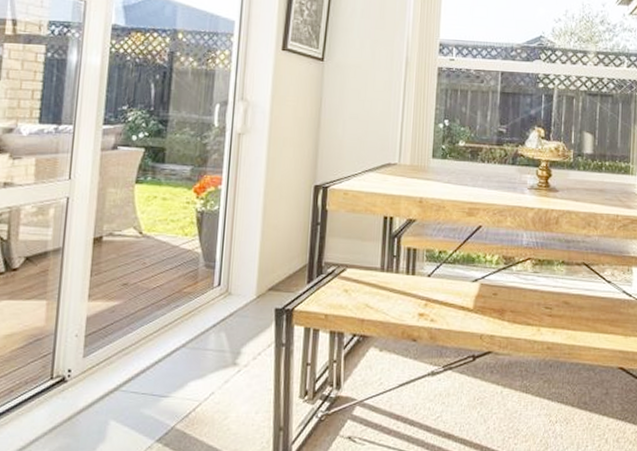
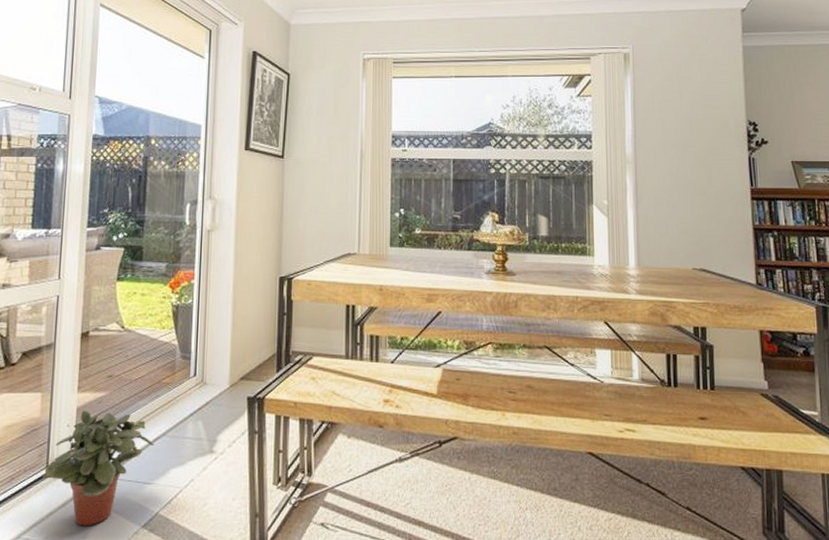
potted plant: none [45,319,172,441] -> present [41,410,154,526]

